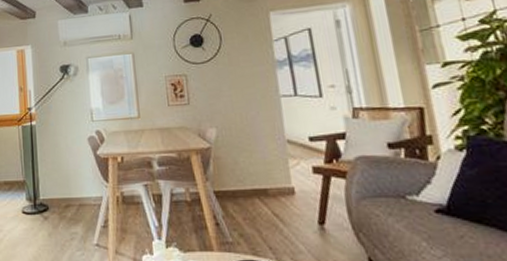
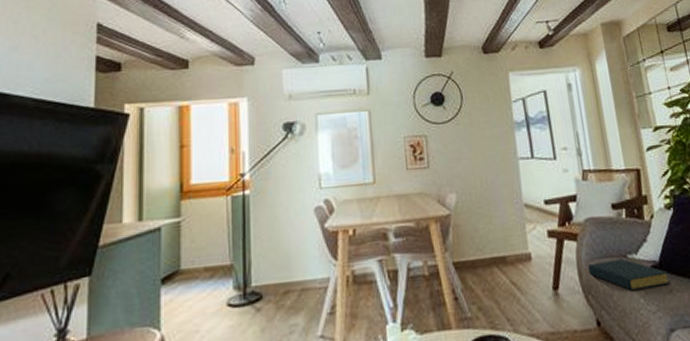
hardback book: none [358,200,461,233] -> present [587,259,670,291]

